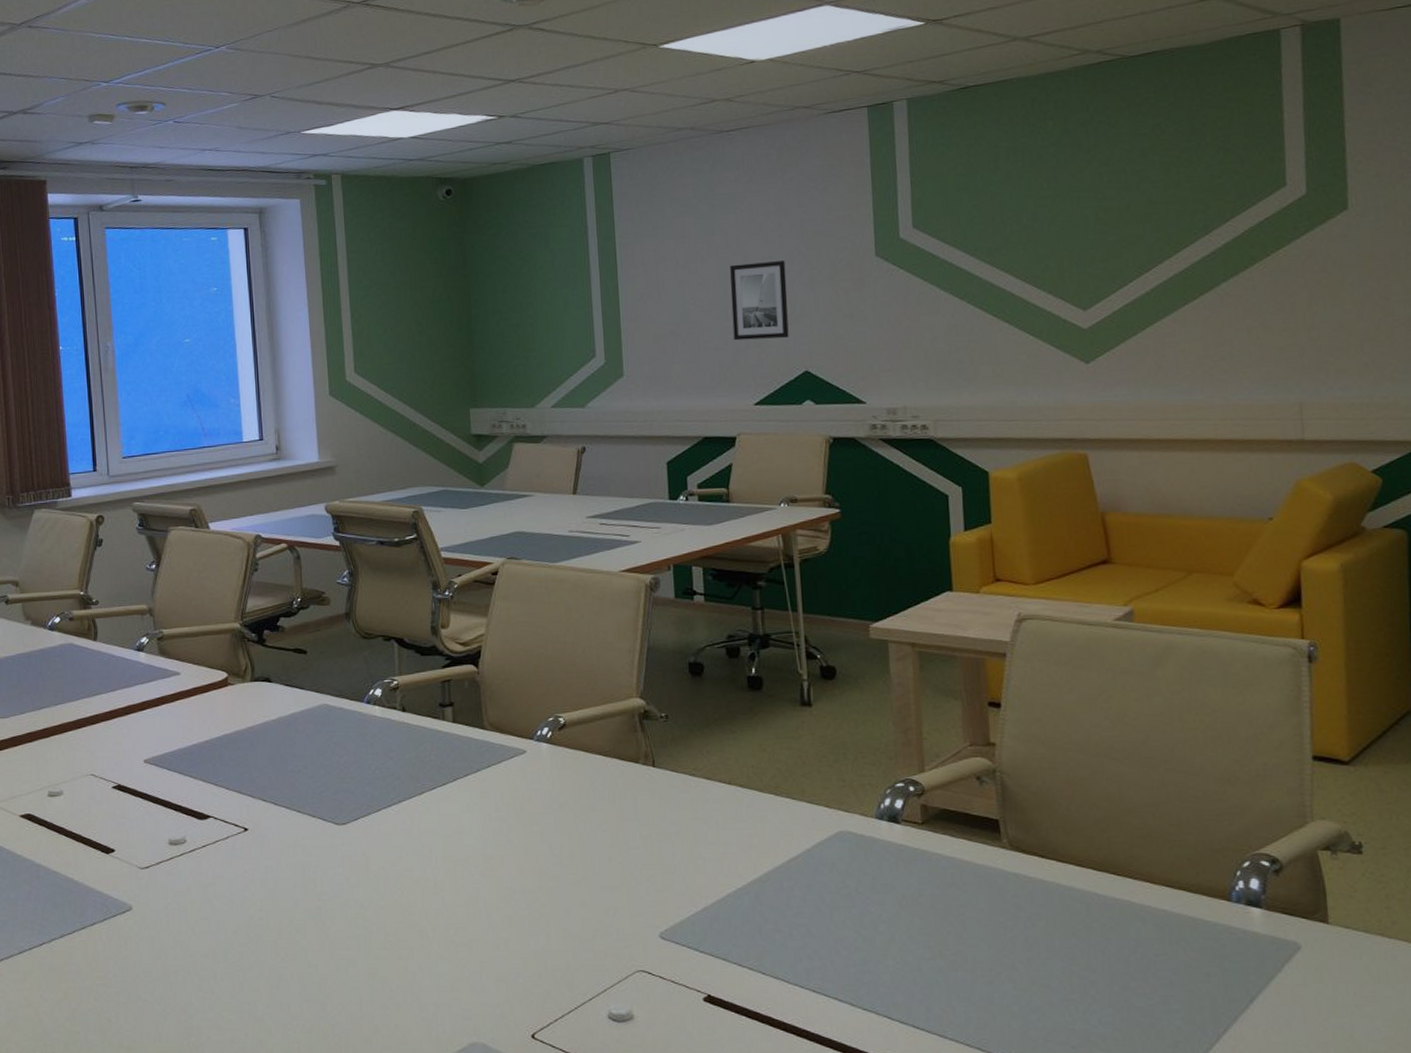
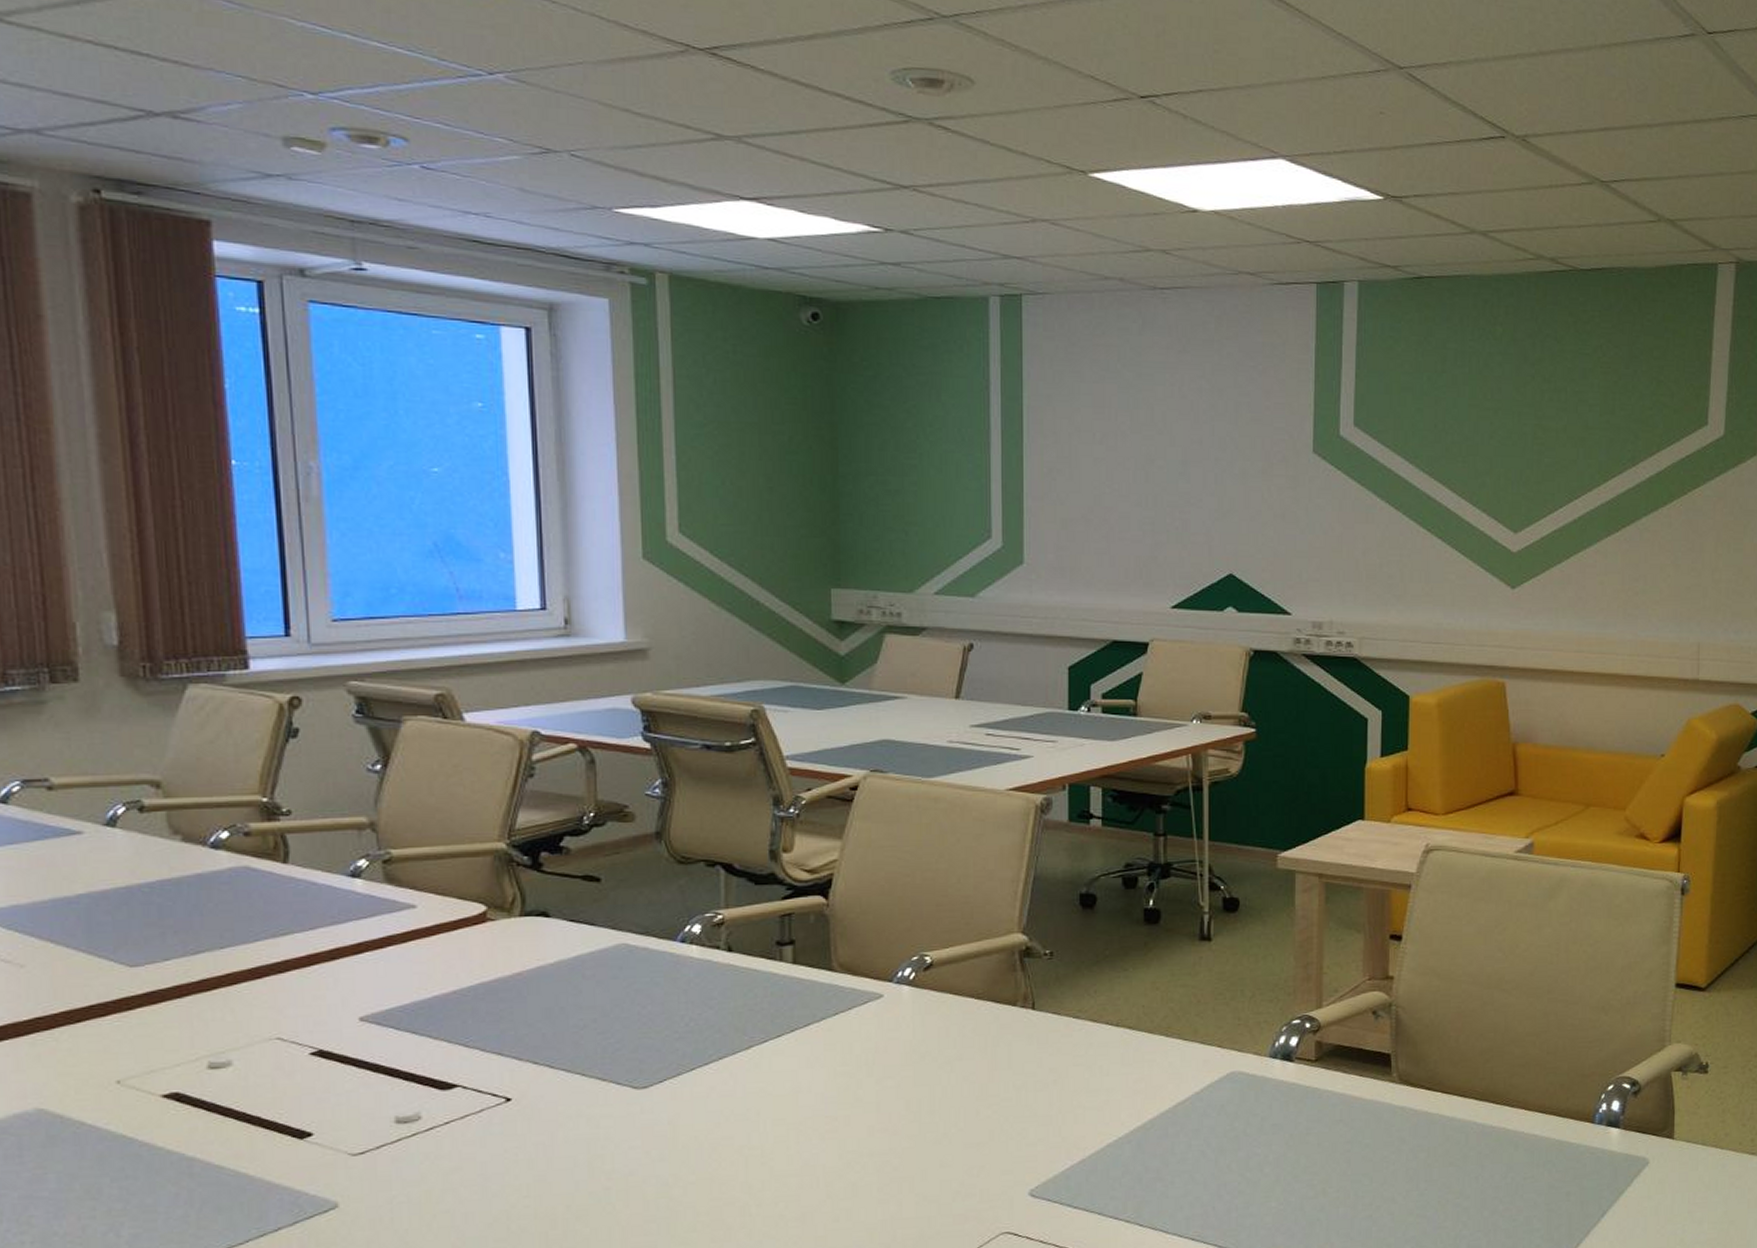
wall art: present [730,261,789,341] -> none [1153,445,1216,534]

